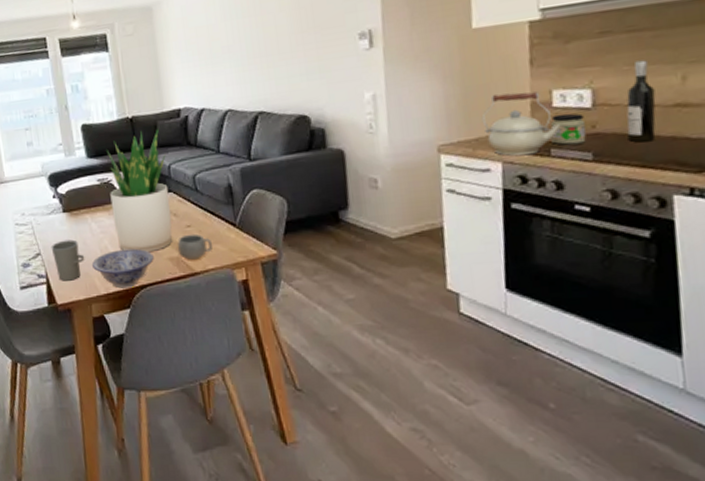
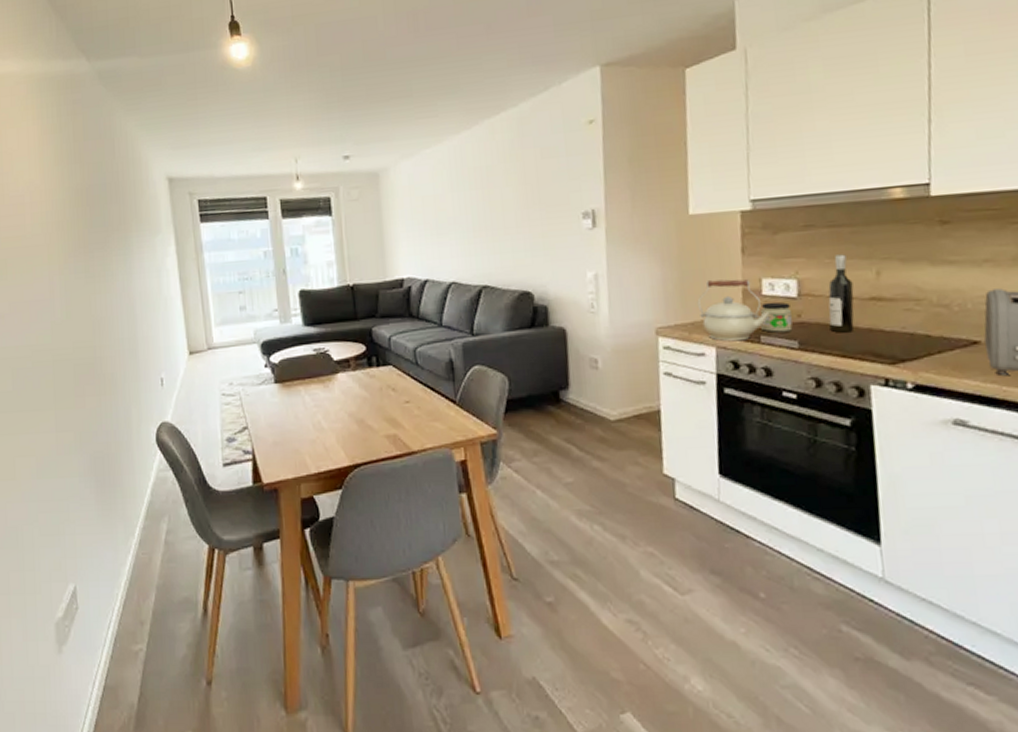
cup: present [51,239,85,281] -> none [259,413,296,458]
bowl: present [91,248,154,289] -> none [302,424,370,467]
planter: present [106,129,173,253] -> none [324,299,390,429]
mug: present [177,234,213,261] -> none [394,410,432,439]

